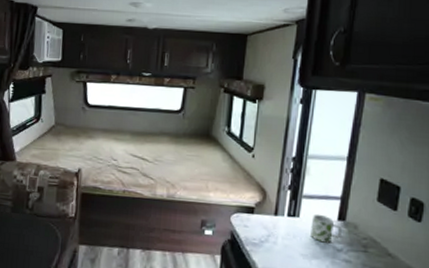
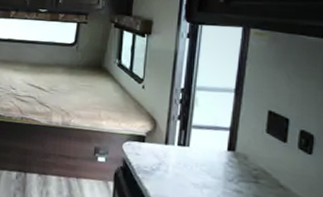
mug: present [311,214,343,243] -> none [201,144,233,173]

